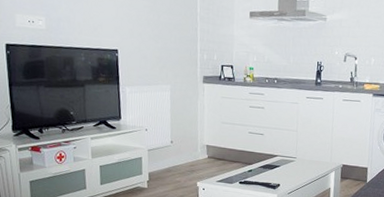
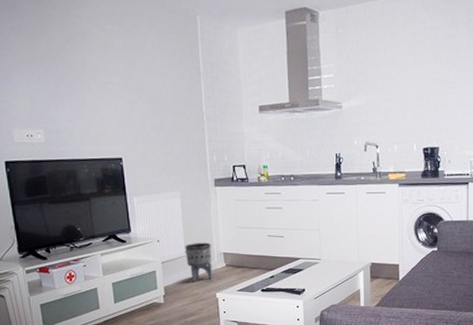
planter: none [171,133,196,171] -> present [185,242,212,282]

